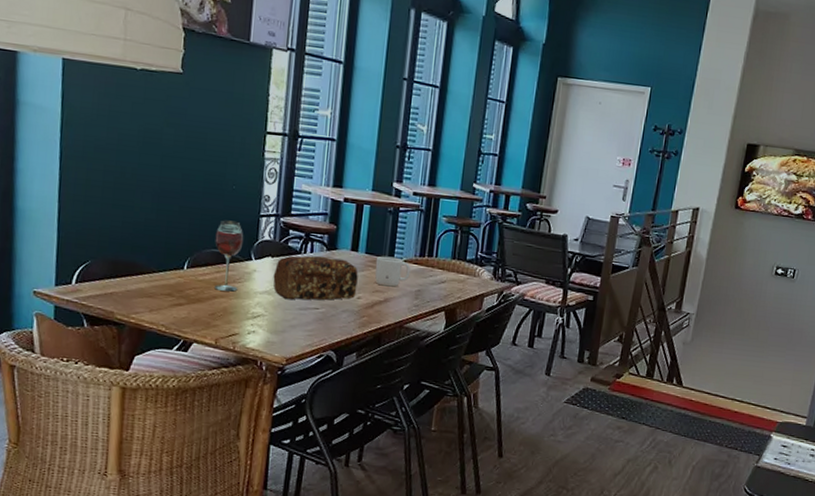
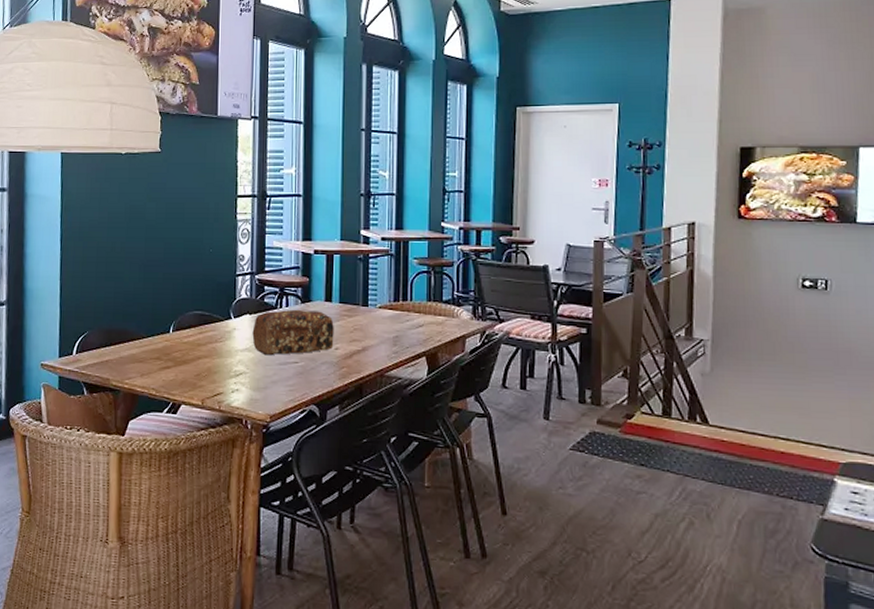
wineglass: present [215,220,244,292] -> none [196,282,223,351]
mug: present [375,256,411,287] -> none [350,304,386,335]

